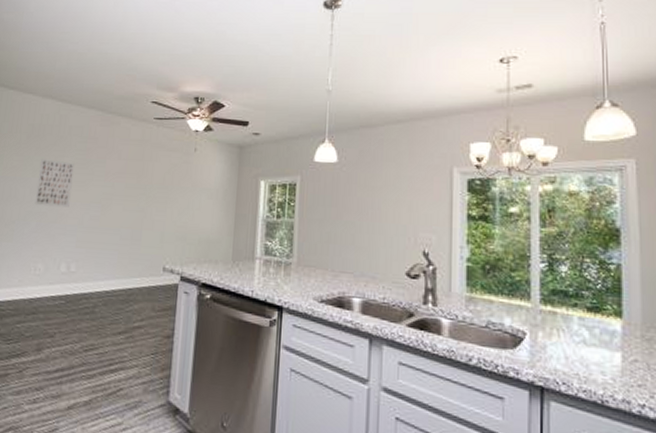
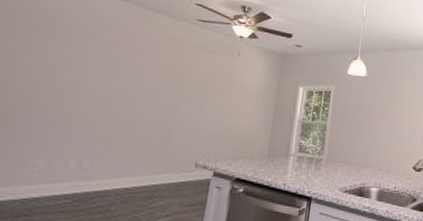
wall art: present [34,159,74,208] -> none [39,46,98,101]

